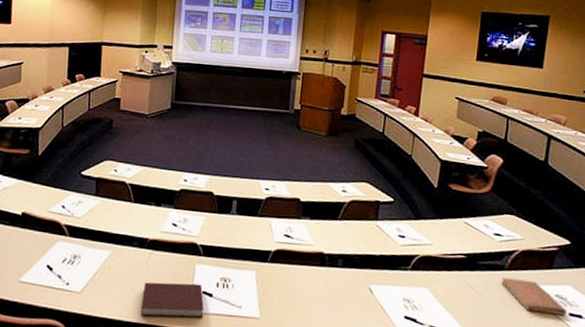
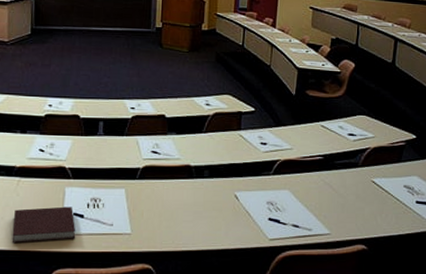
notebook: present [501,277,567,316] -> none [356,174,415,204]

